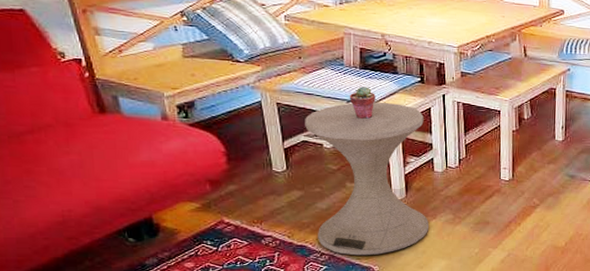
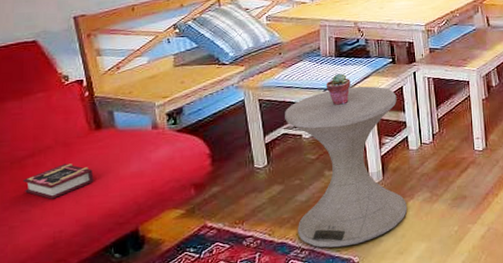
book: none [23,144,102,178] -> present [22,163,94,199]

